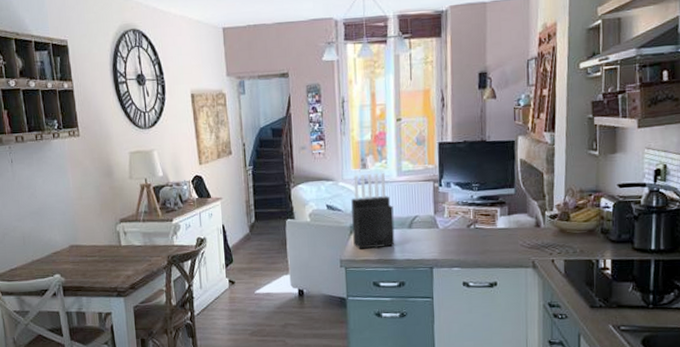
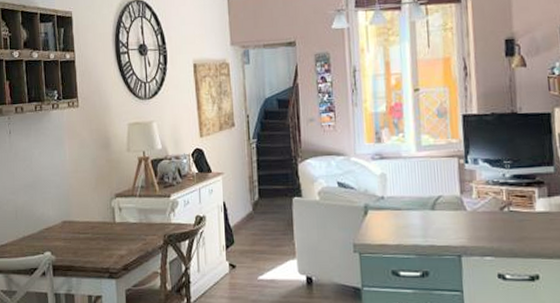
knife block: present [351,172,395,250] -> none [365,147,416,233]

